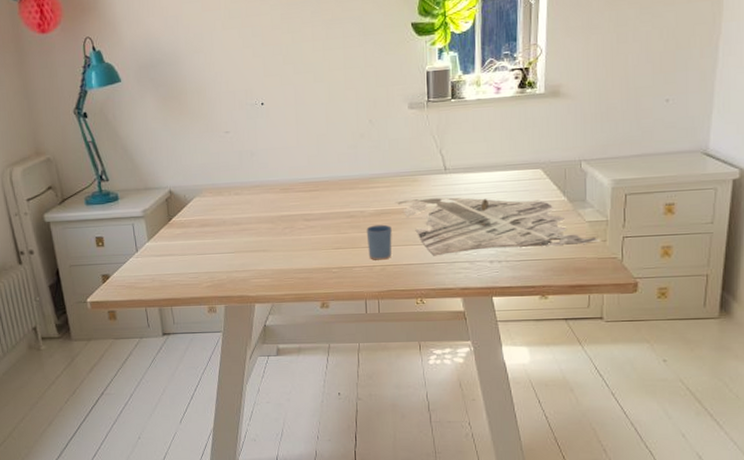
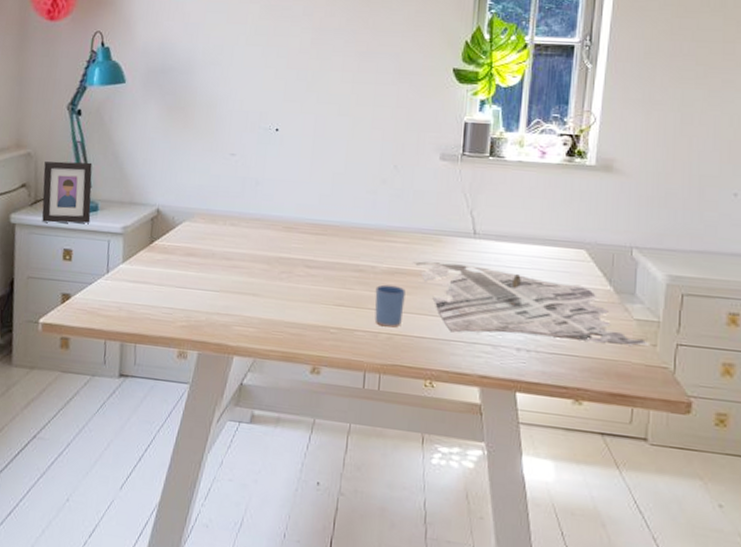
picture frame: none [64,158,114,217] -> present [42,161,92,224]

